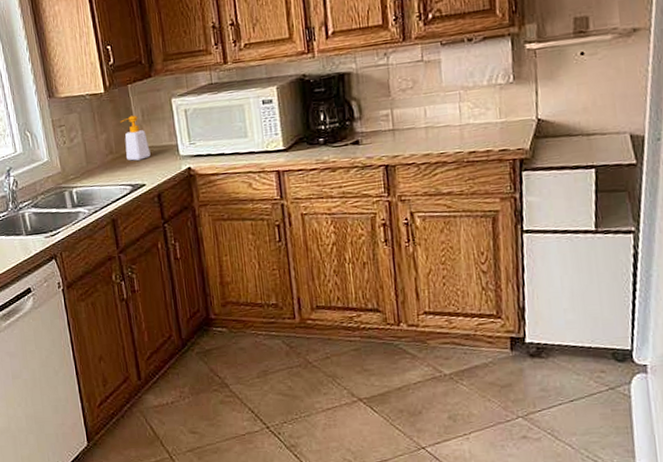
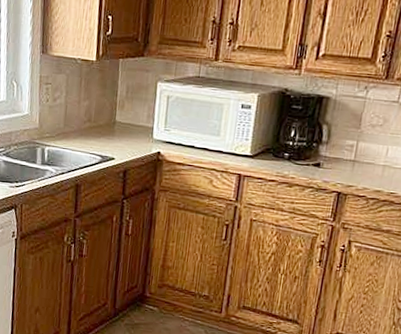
soap bottle: present [120,115,151,161] -> none [103,89,127,134]

